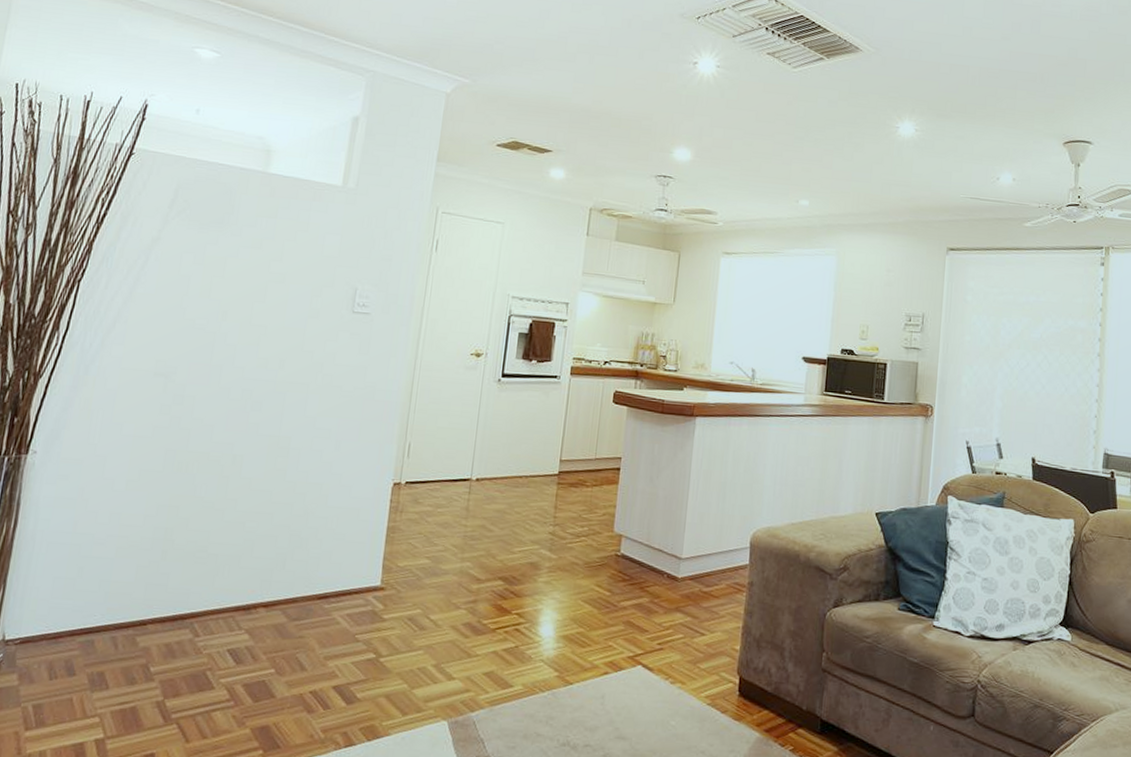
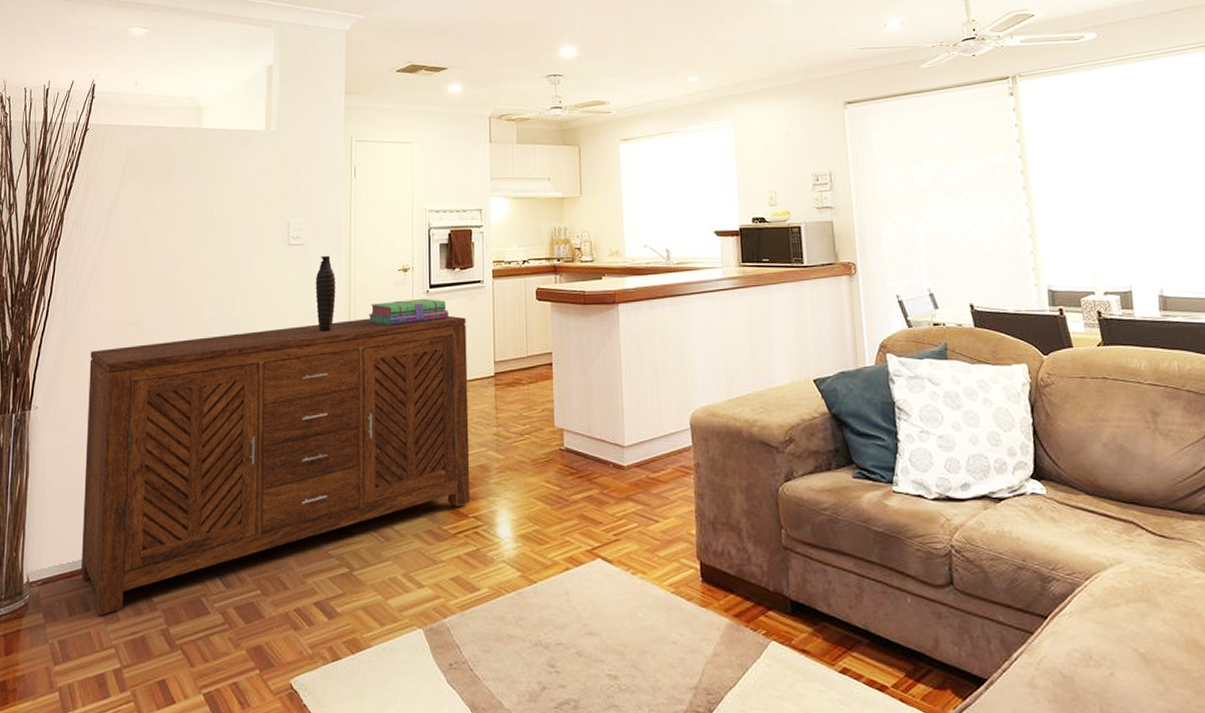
sideboard: none [68,397,537,683] -> present [80,315,471,617]
decorative vase: none [374,329,401,408] -> present [315,256,336,332]
stack of books: none [430,385,519,411] -> present [368,298,448,325]

